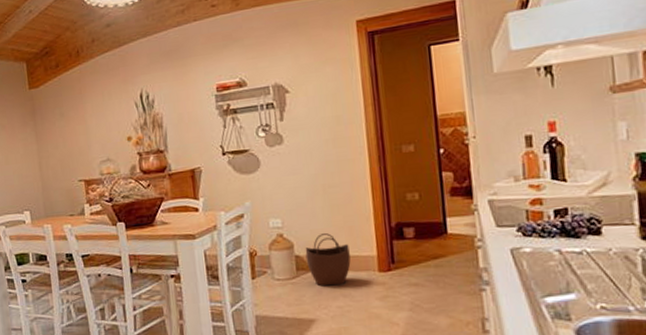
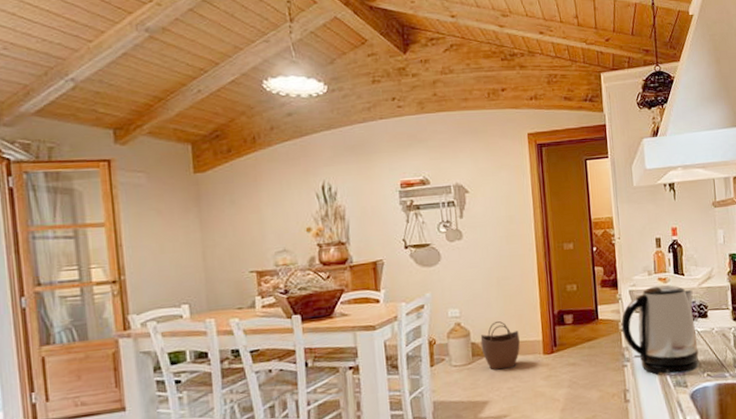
kettle: none [477,193,590,304] -> present [621,284,700,375]

